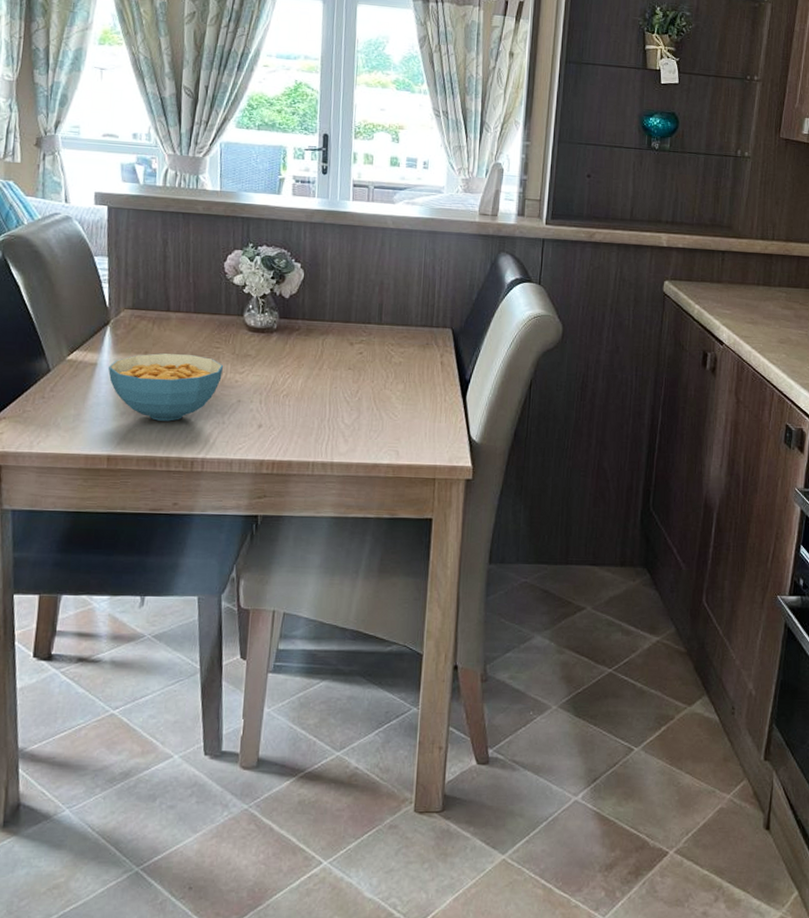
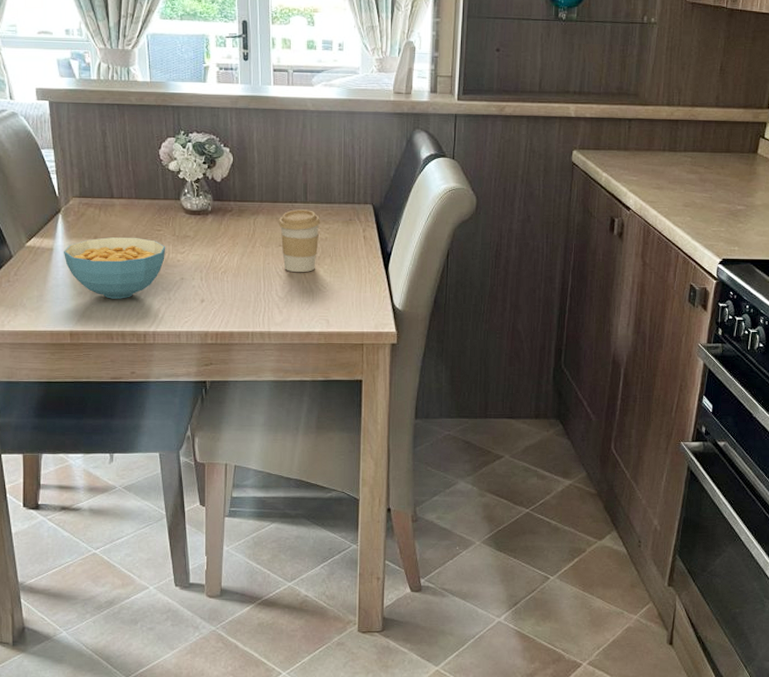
coffee cup: none [350,331,396,399] -> present [279,209,321,273]

